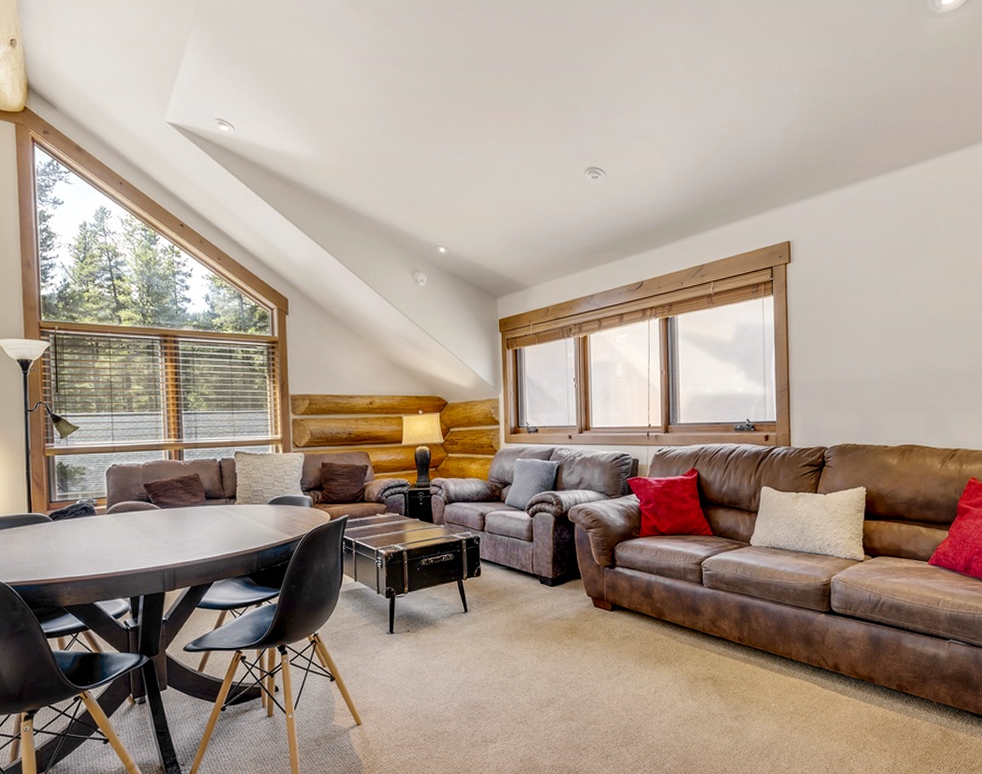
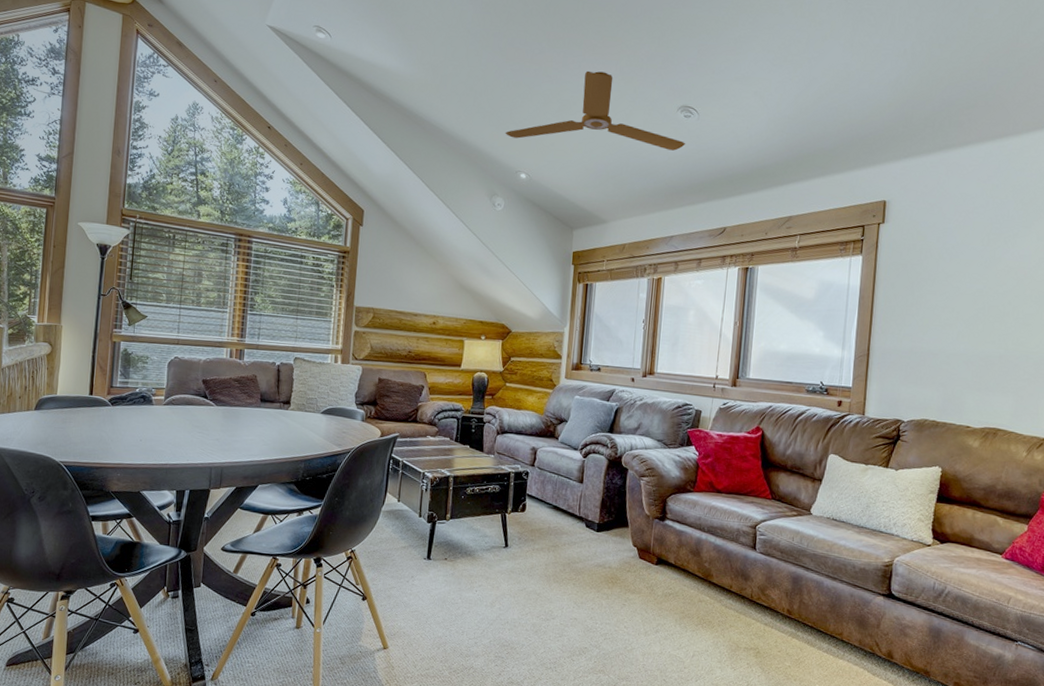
ceiling fan: none [419,141,597,214] -> present [505,70,686,151]

